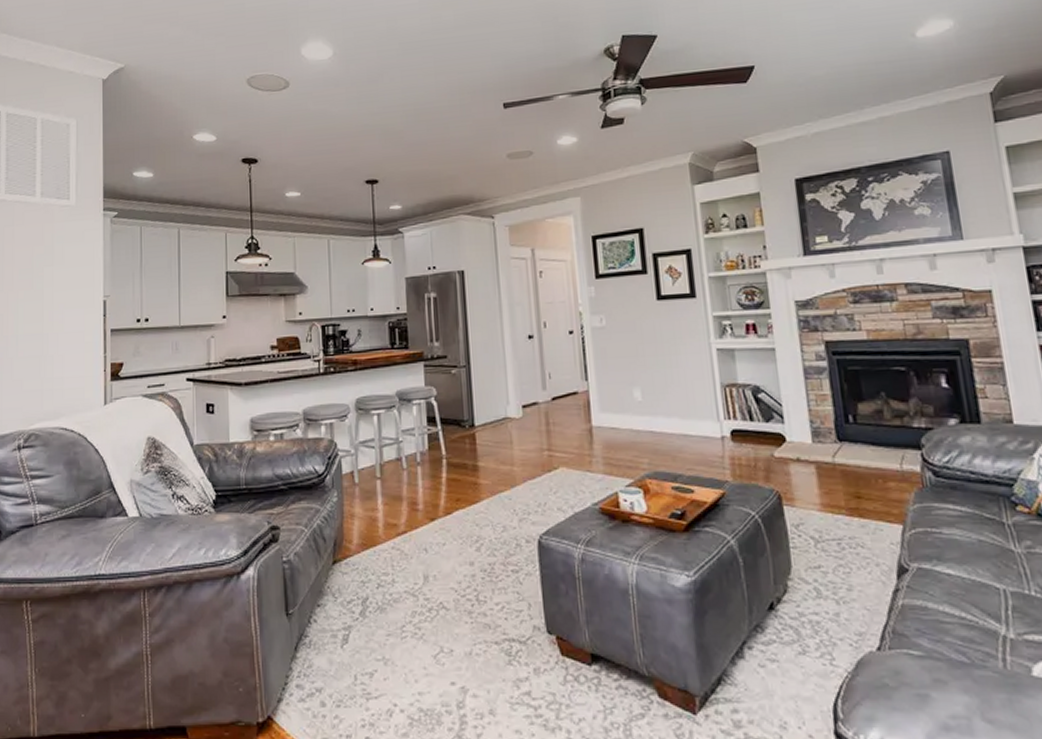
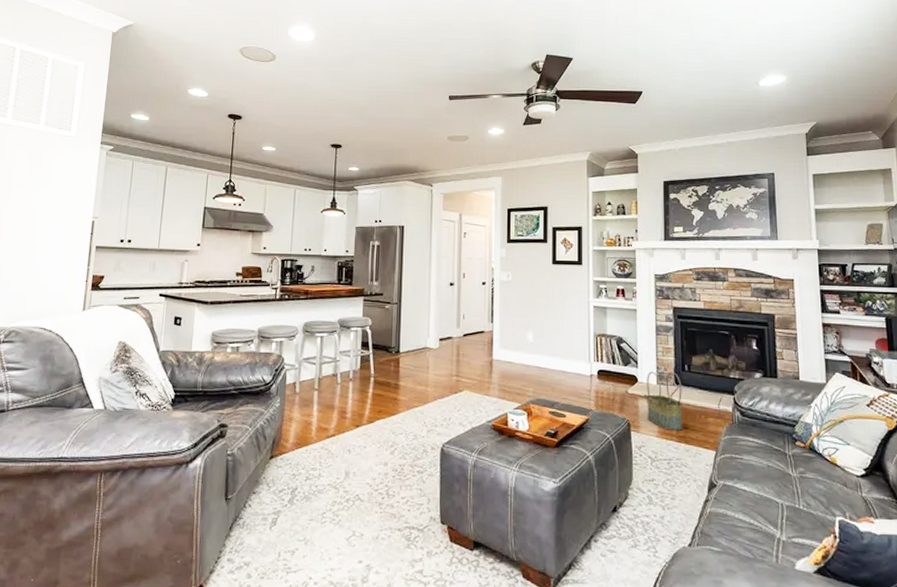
basket: none [797,425,854,501] -> present [646,371,683,431]

